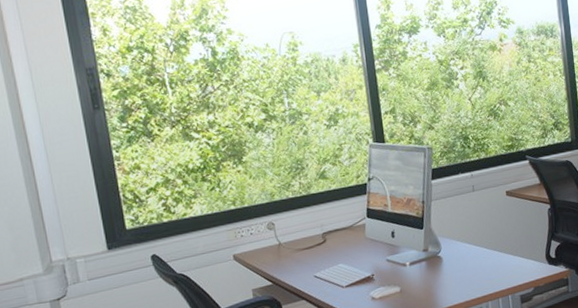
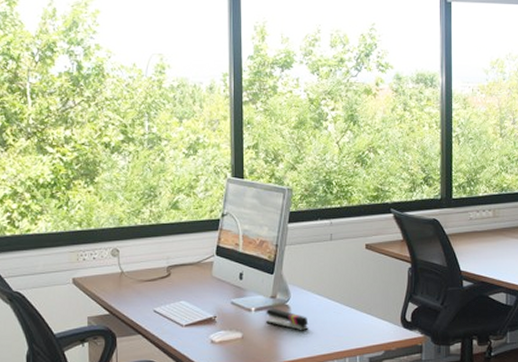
stapler: none [420,260,462,279] -> present [266,308,309,331]

